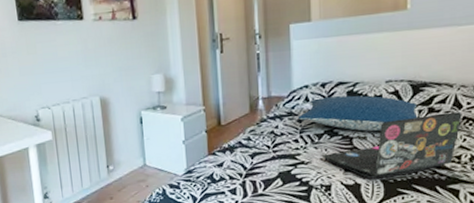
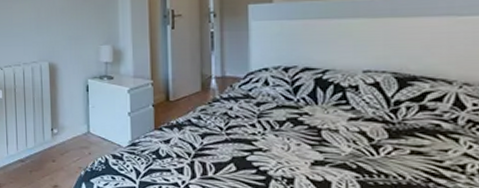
pillow: present [297,95,418,132] -> none [255,83,405,126]
laptop: present [323,112,462,179] -> none [284,113,466,179]

